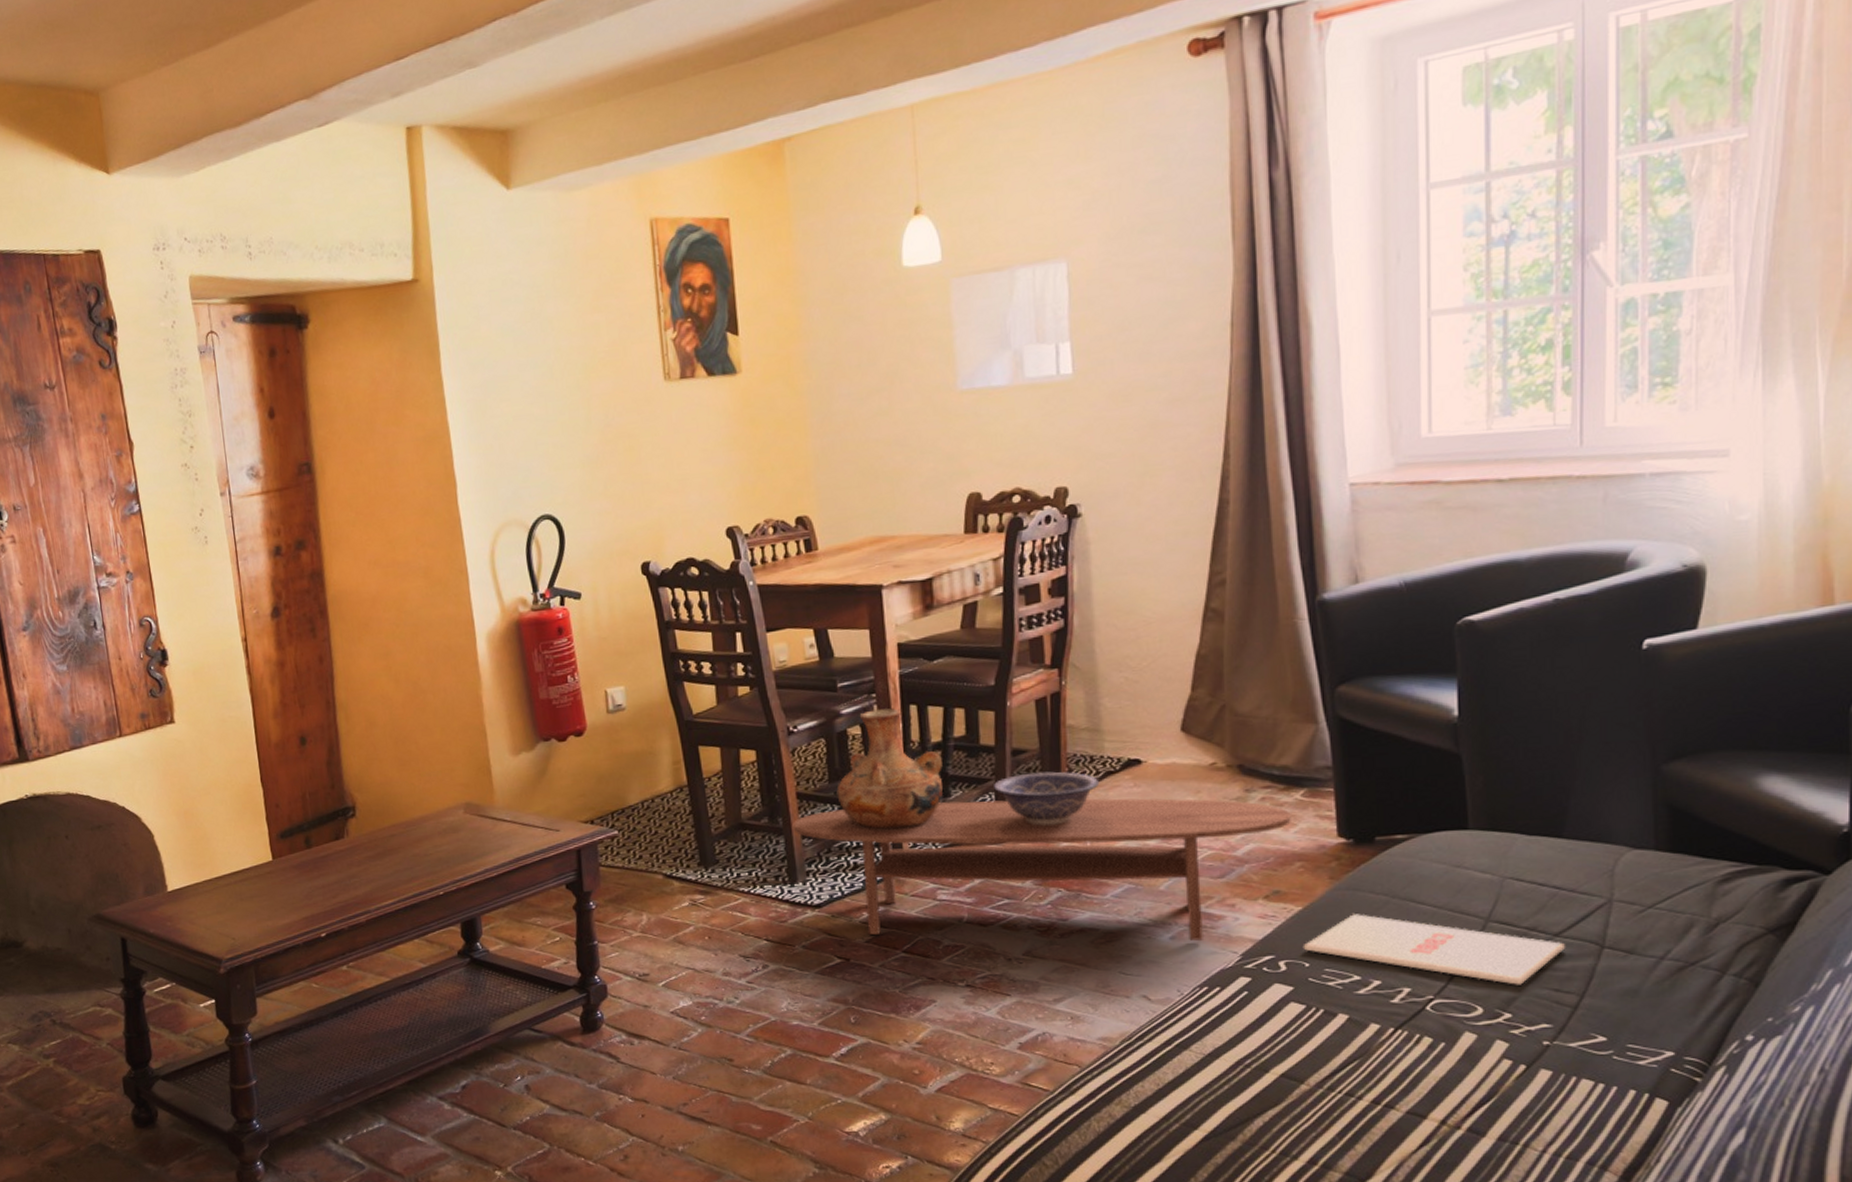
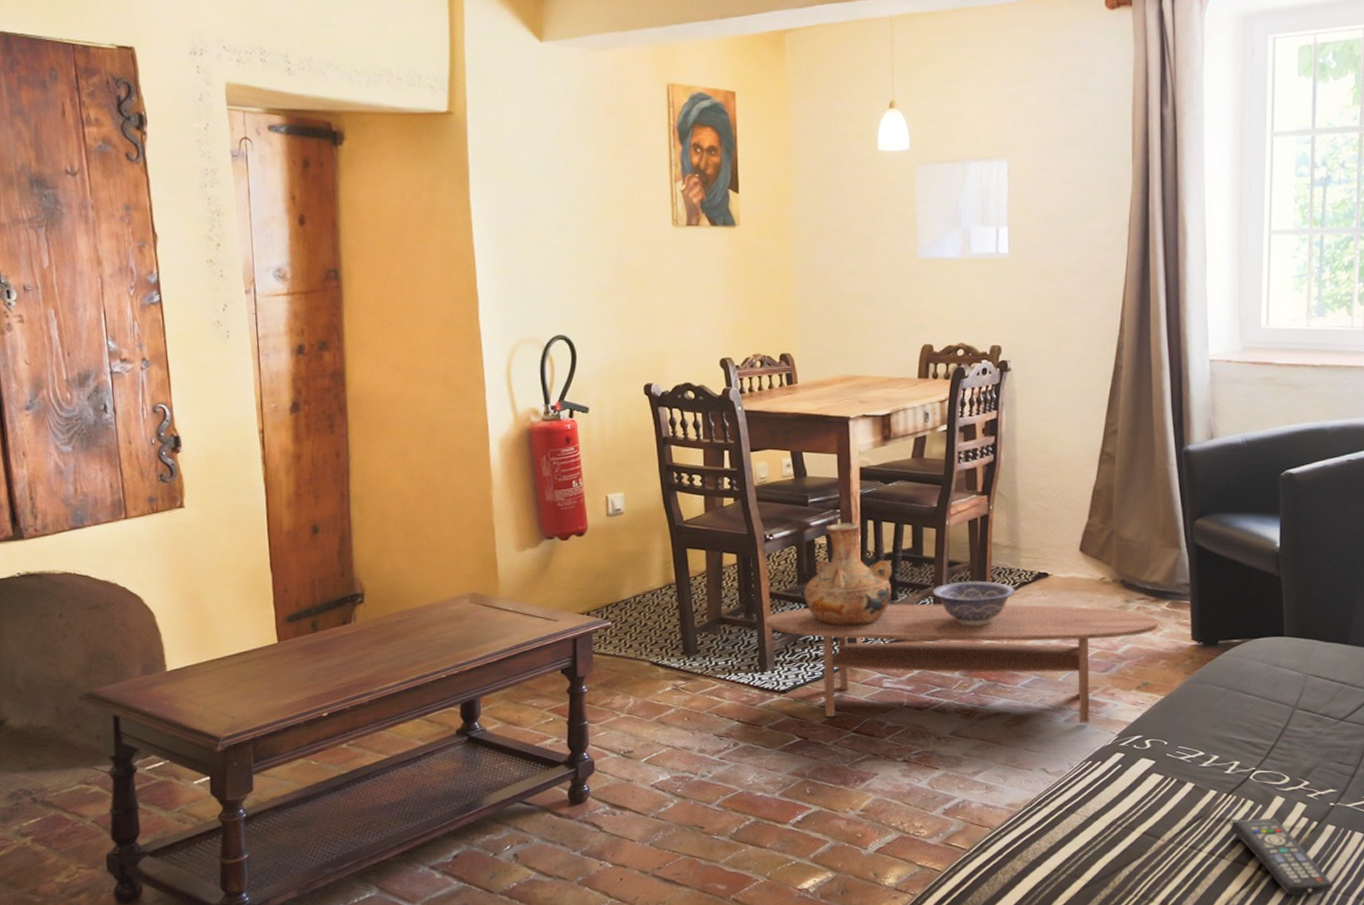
magazine: present [1302,914,1565,985] -> none [1163,702,1347,759]
remote control: none [1401,1059,1552,1158] -> present [1230,818,1333,896]

